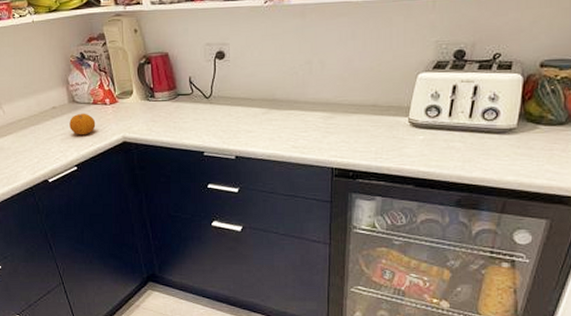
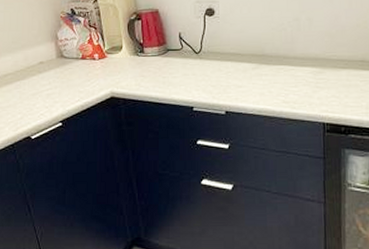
fruit: present [69,113,96,136] -> none [56,68,83,91]

